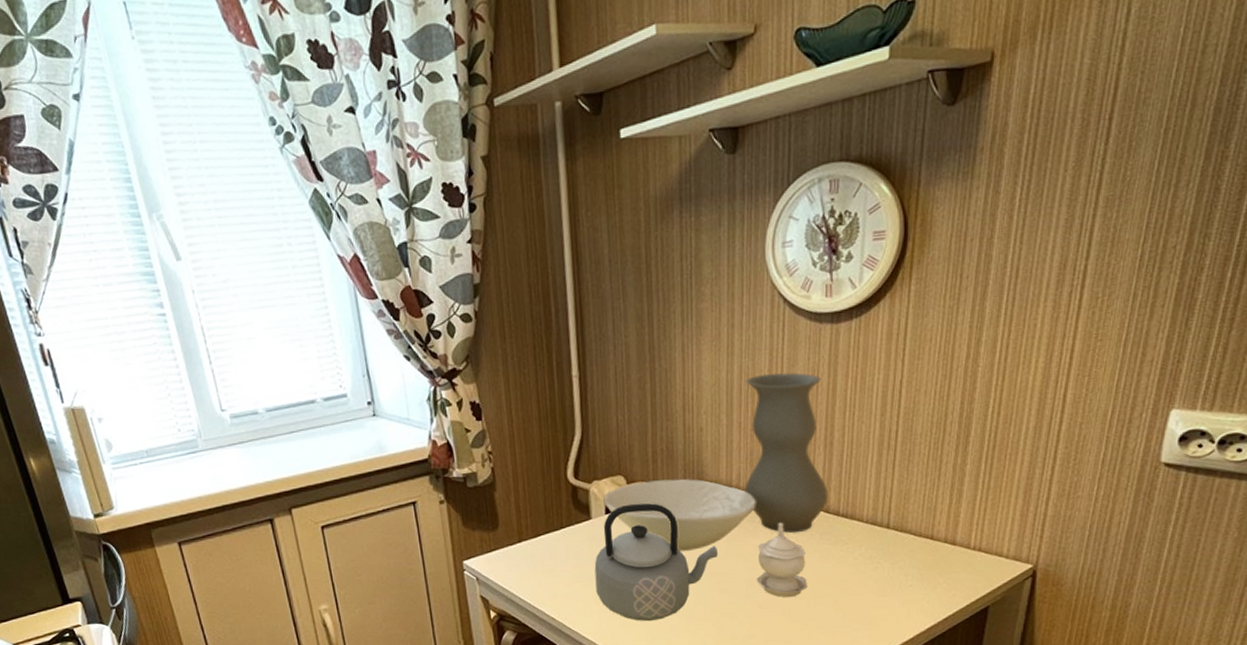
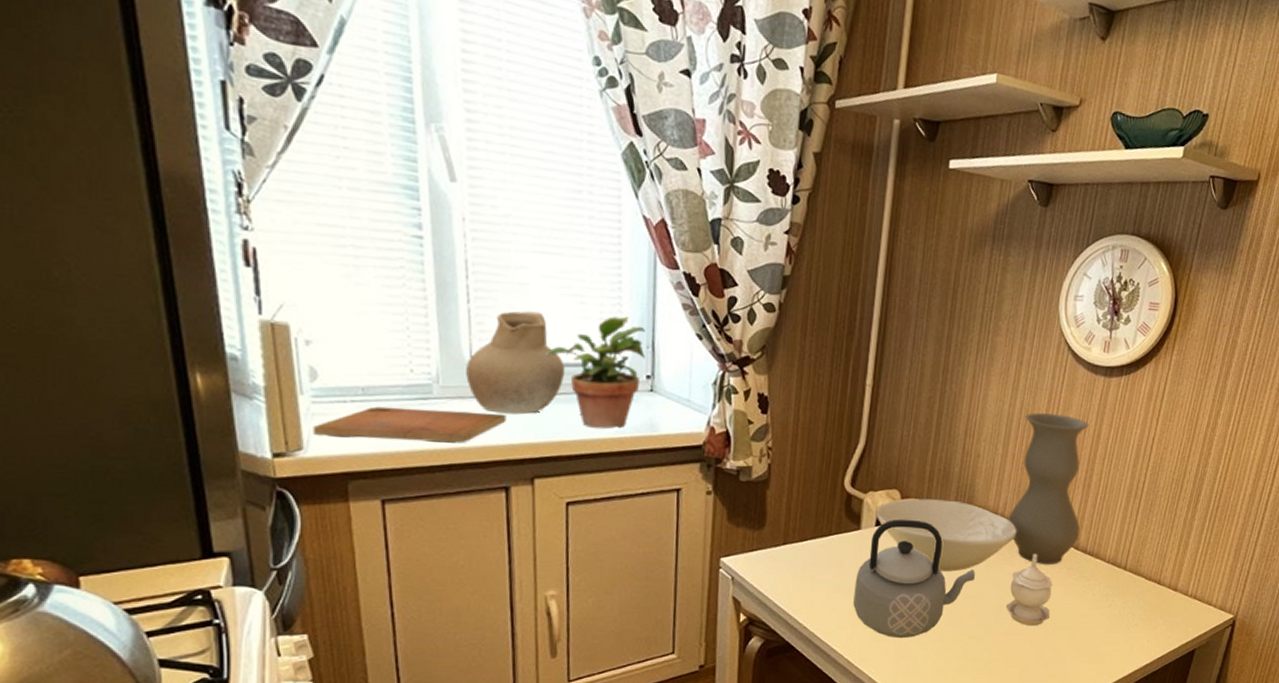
cutting board: none [117,456,260,496] -> present [313,406,506,443]
ceramic pitcher: none [219,361,299,456] -> present [466,311,566,415]
potted plant: none [280,351,363,458] -> present [546,316,645,430]

